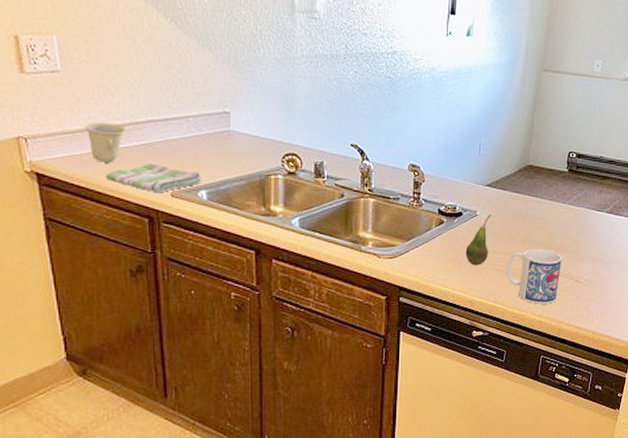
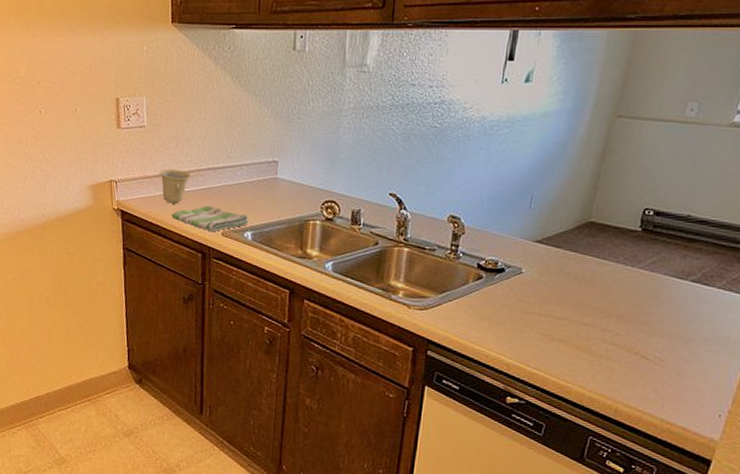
fruit: present [465,214,491,266] -> none [504,273,539,327]
mug: present [506,248,562,304] -> none [552,314,625,380]

